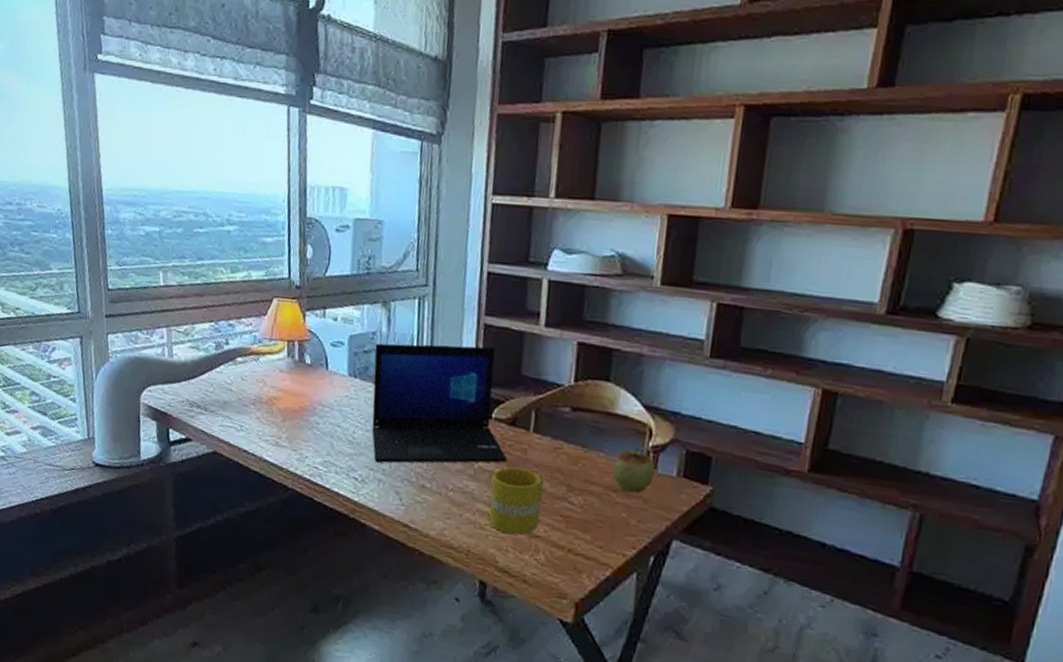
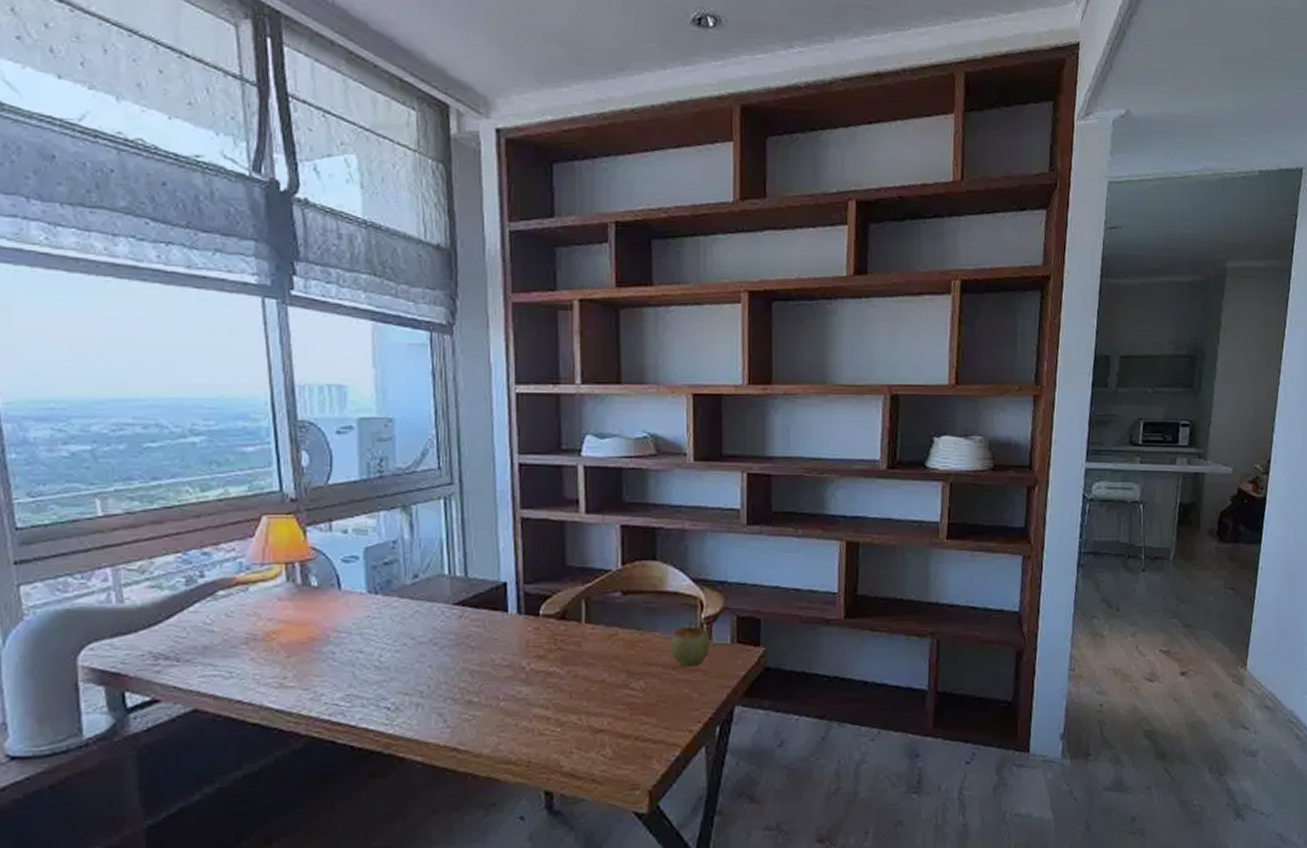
laptop: present [371,343,507,464] -> none [397,540,561,685]
mug: present [489,467,544,535] -> none [547,662,602,735]

